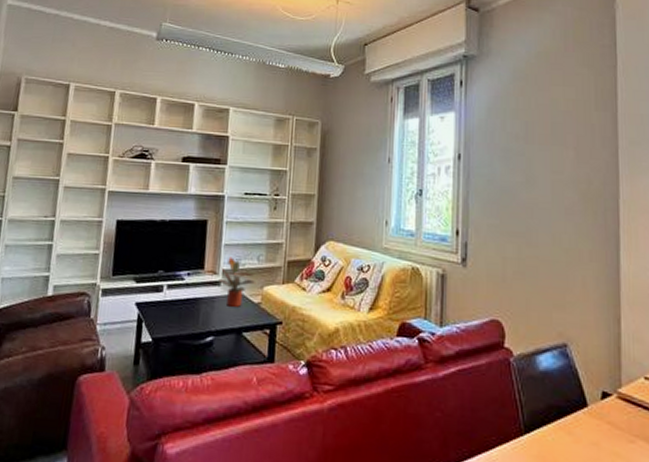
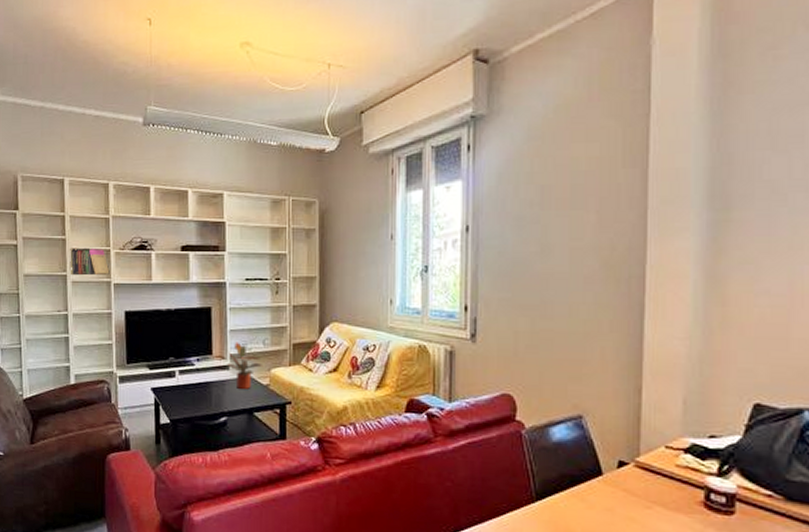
books: none [63,153,106,182] -> present [69,249,110,275]

